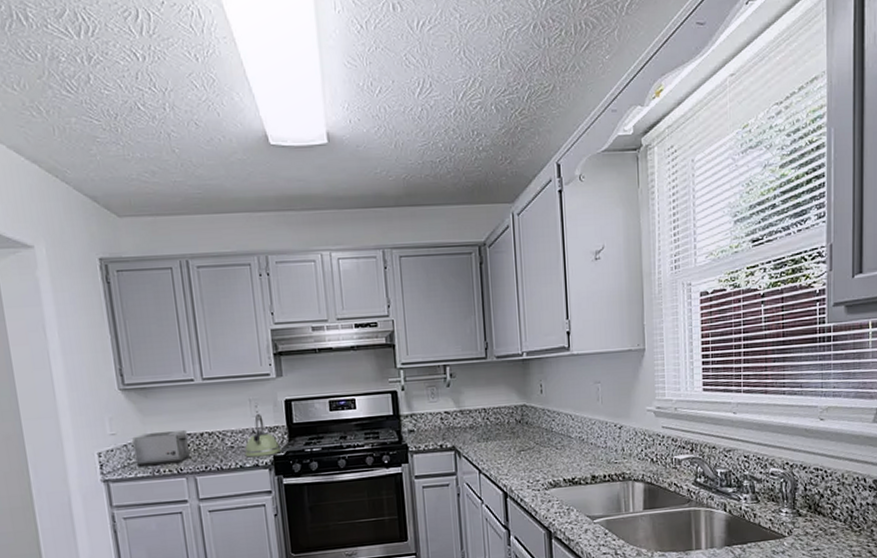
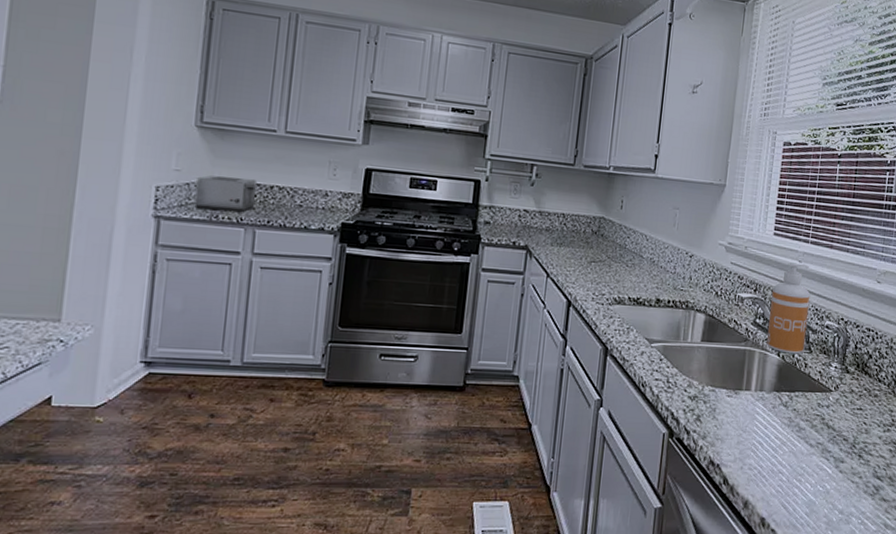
kettle: present [244,414,282,458] -> none [312,177,352,222]
soap dispenser: none [709,414,751,507] -> present [766,262,811,354]

